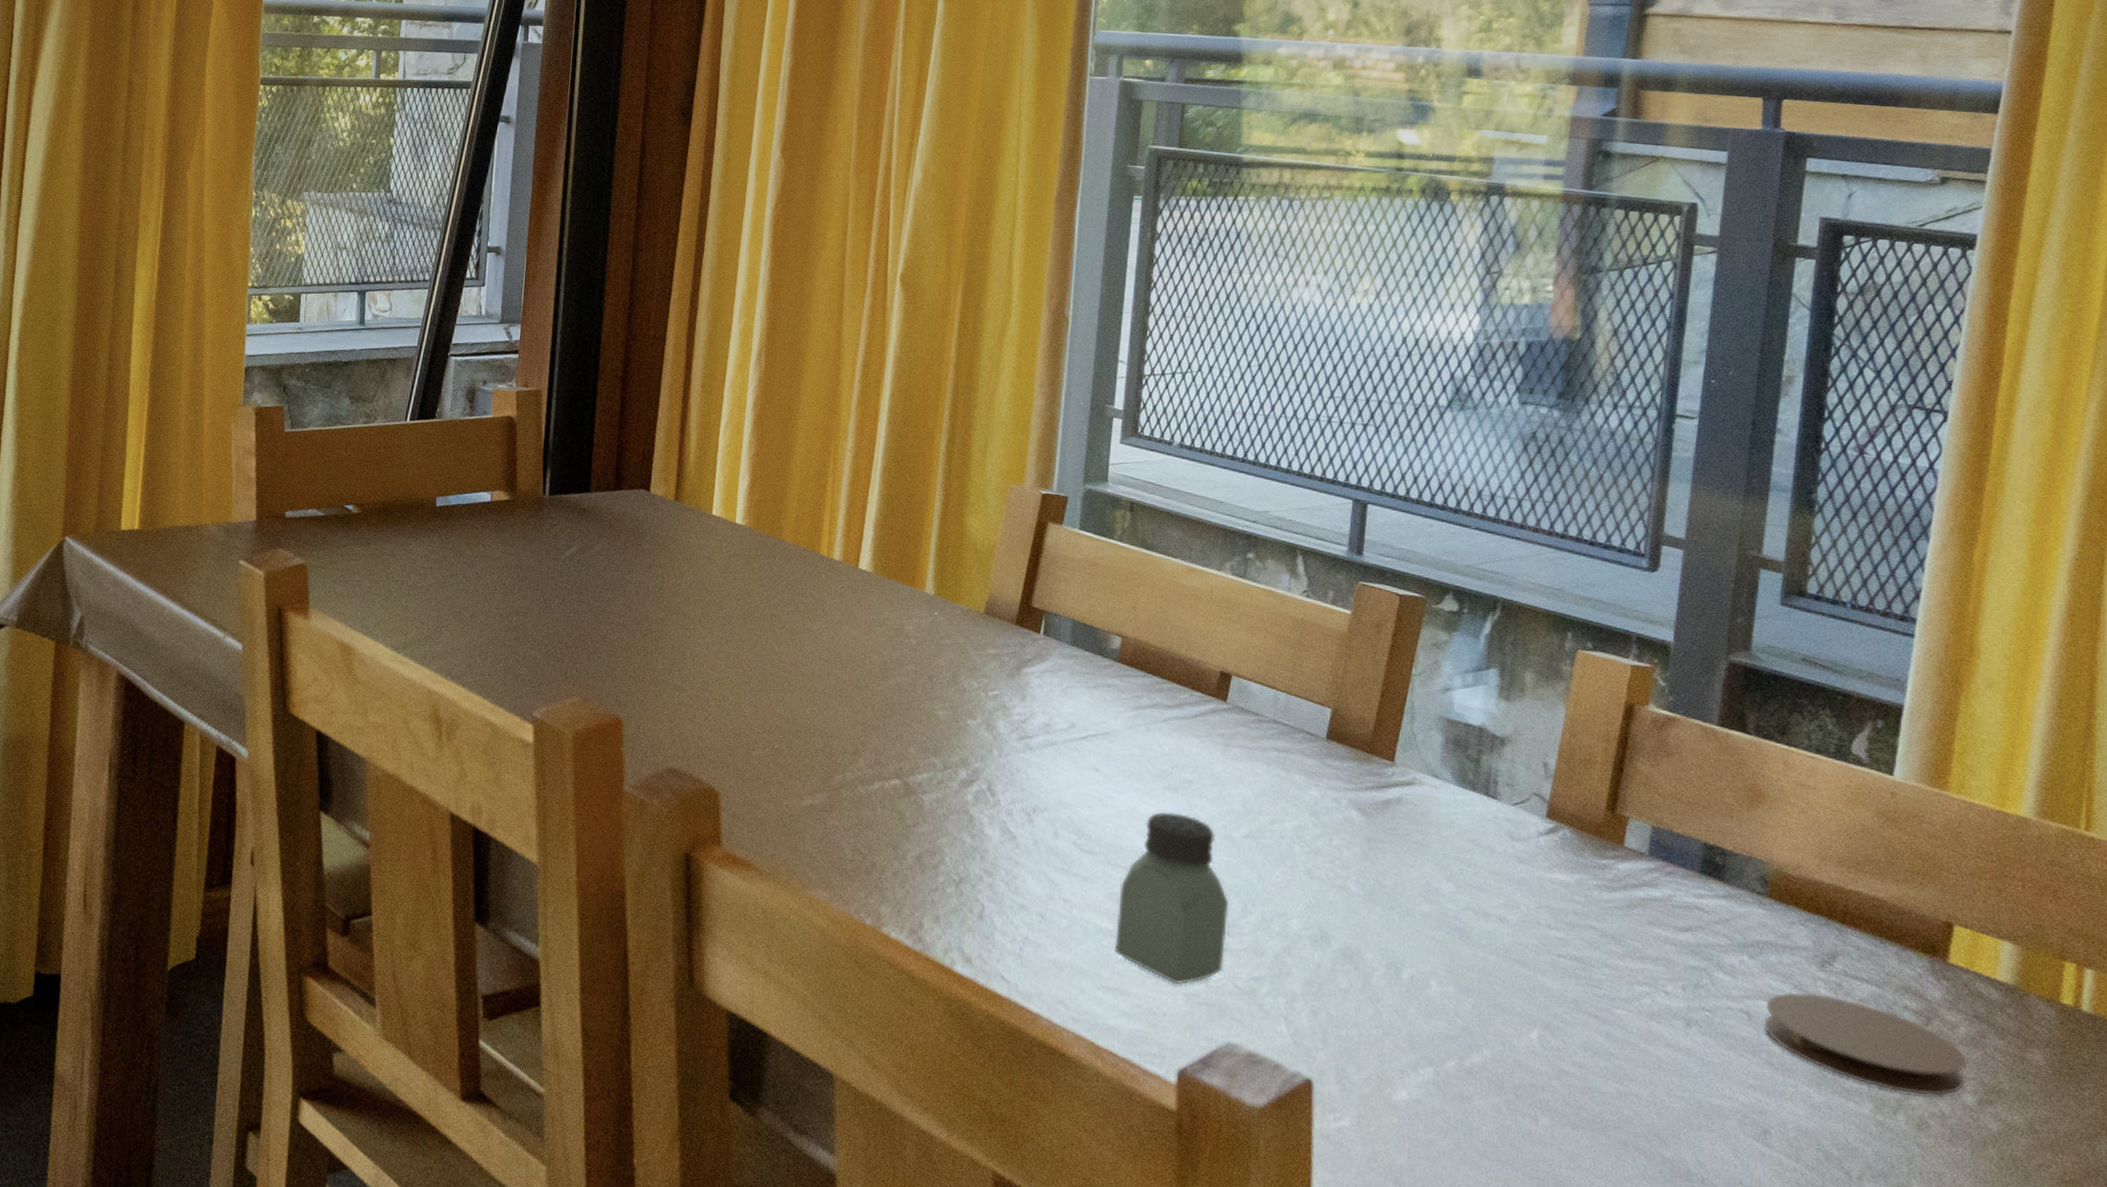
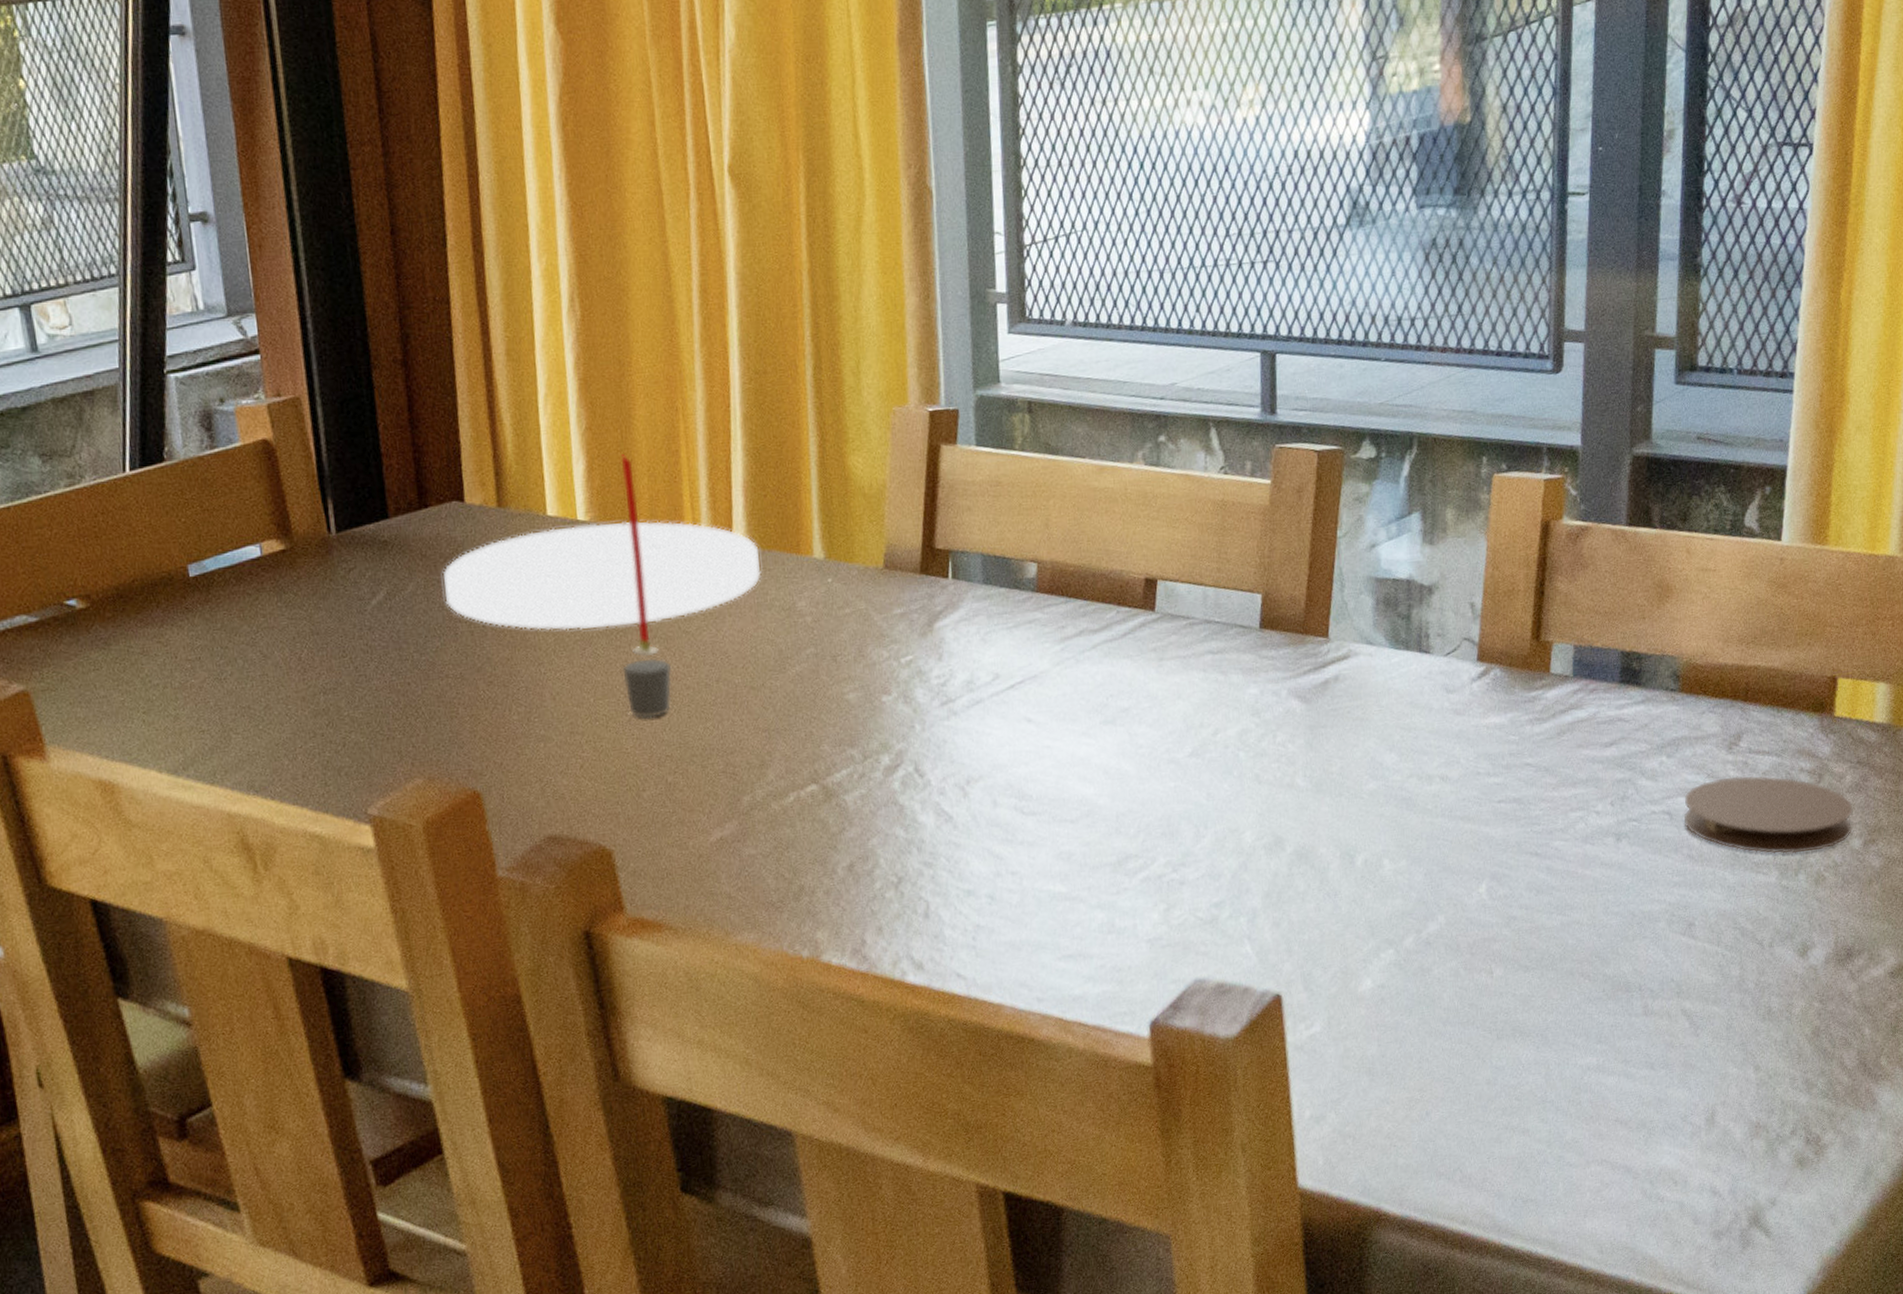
plate: none [621,525,879,617] -> present [442,520,761,631]
candle: none [751,479,792,692] -> present [622,454,672,719]
saltshaker: present [1115,812,1229,985] -> none [1068,746,1183,934]

